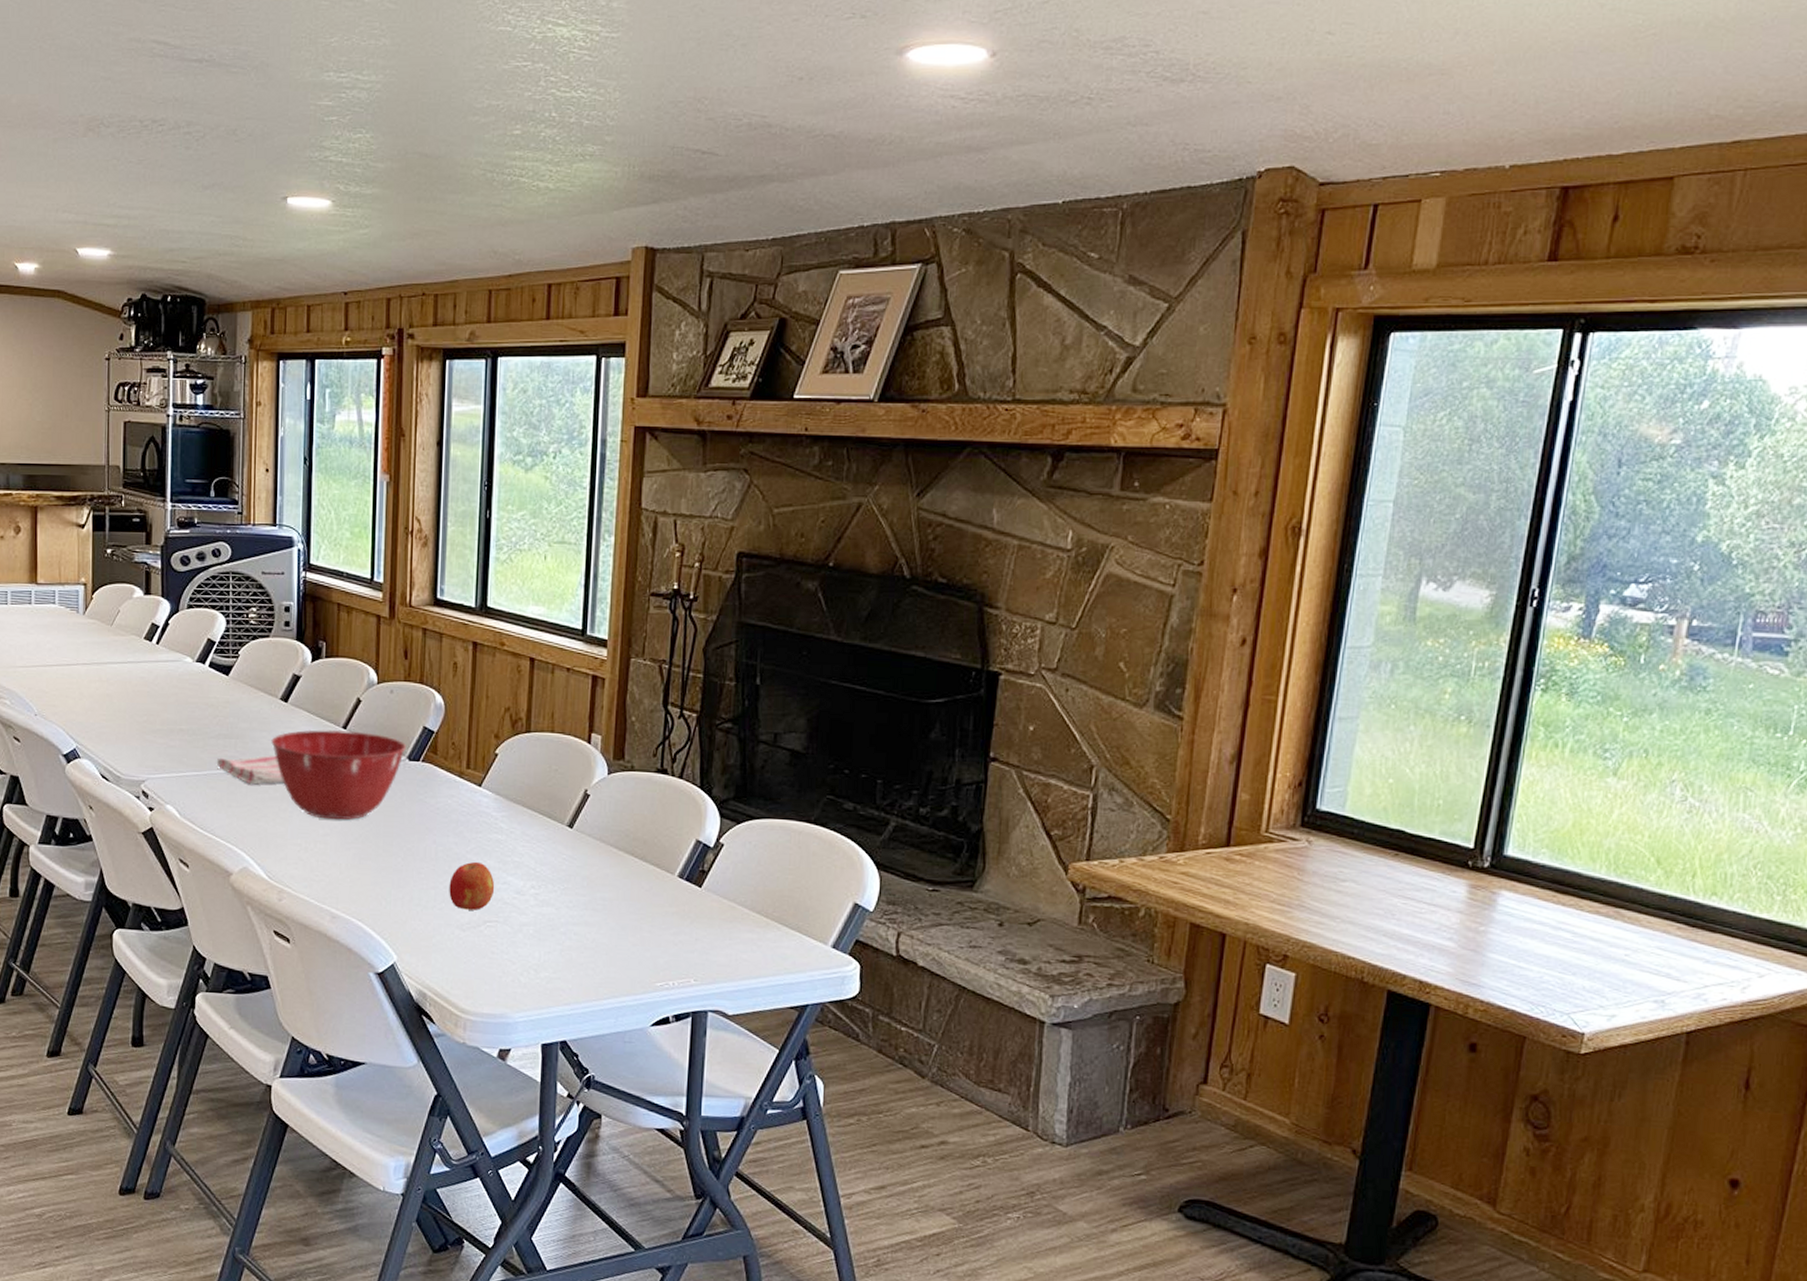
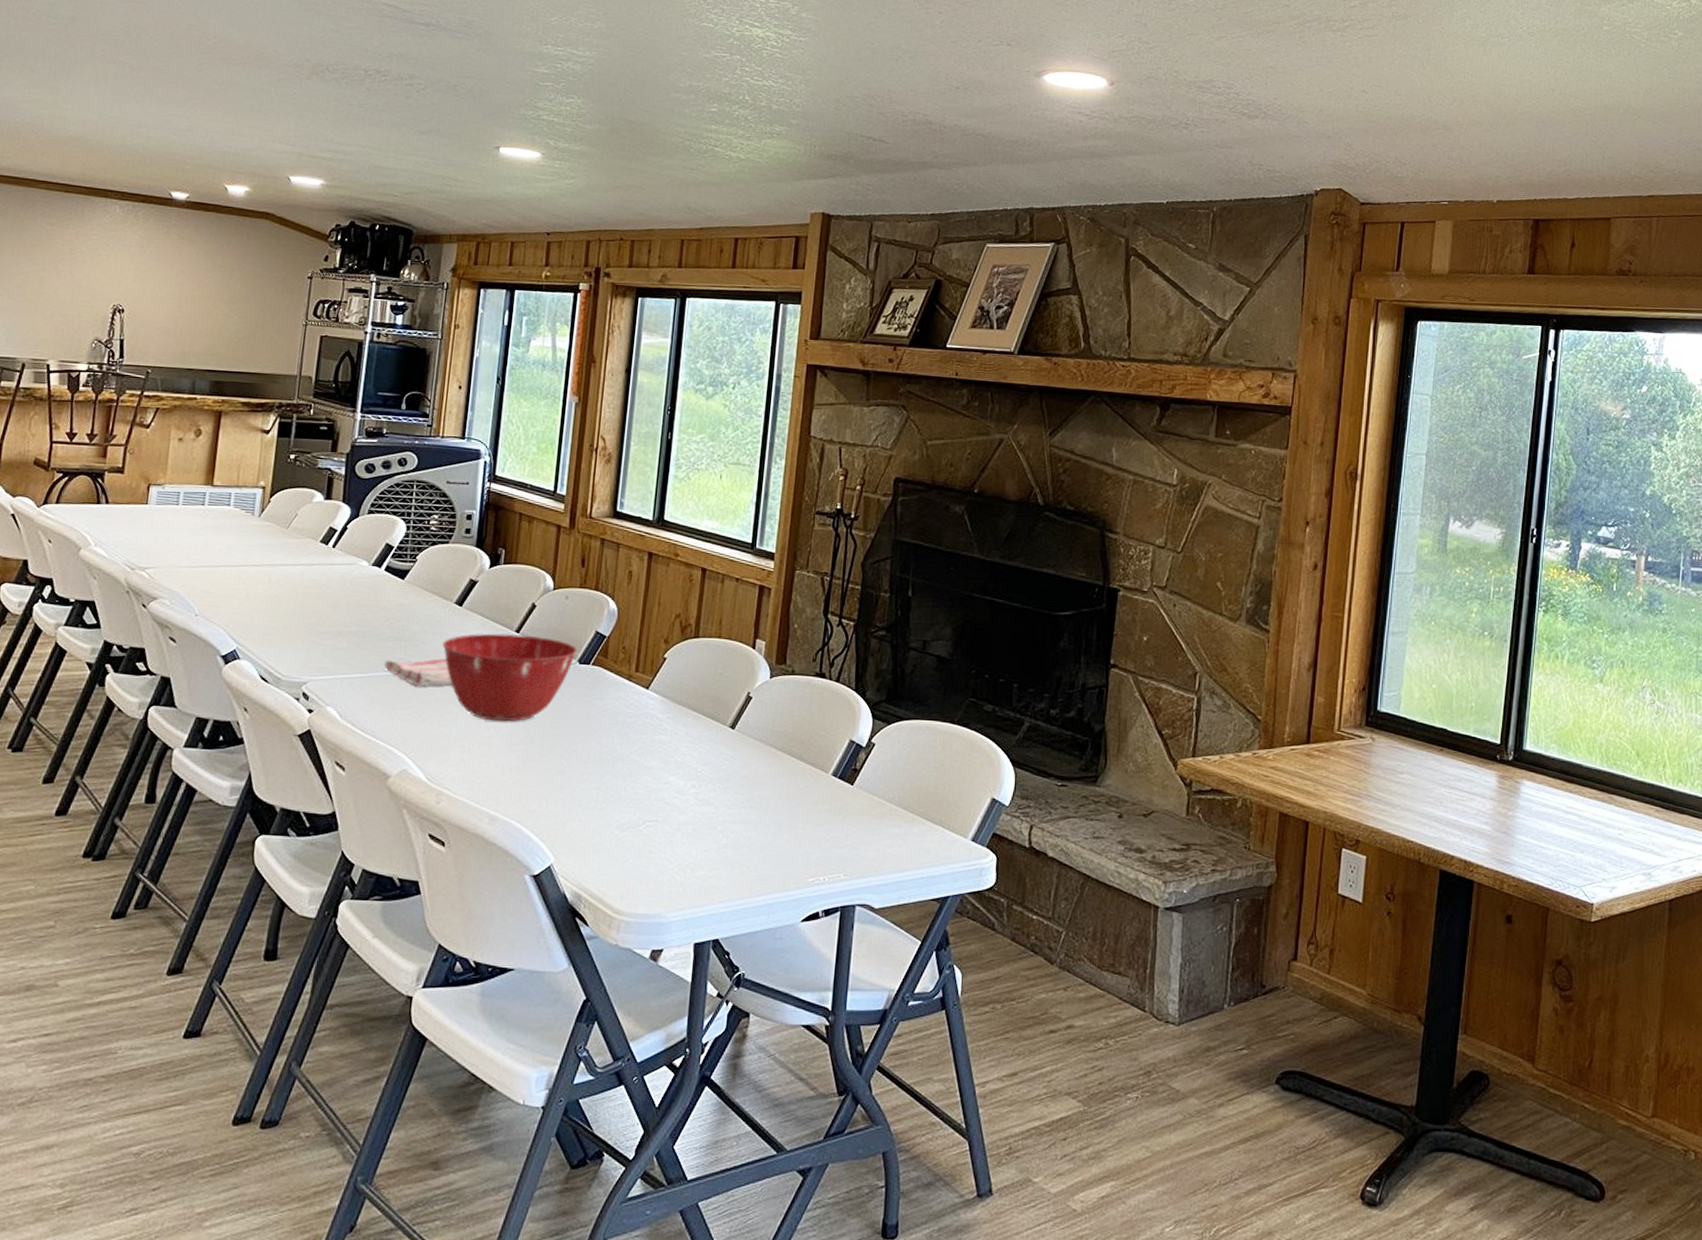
fruit: present [449,861,495,910] -> none [610,762,657,810]

